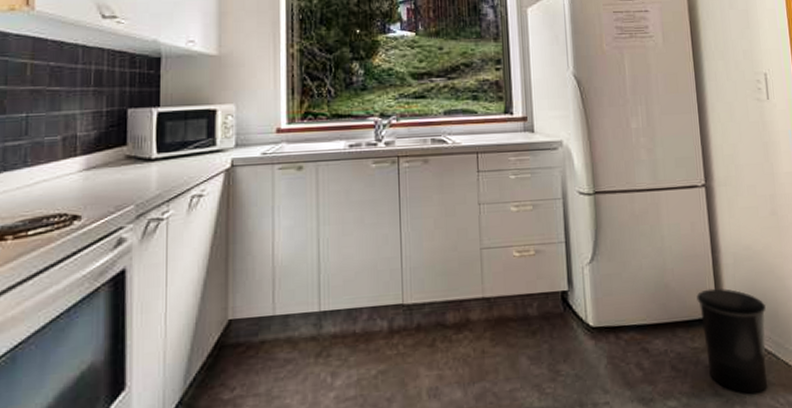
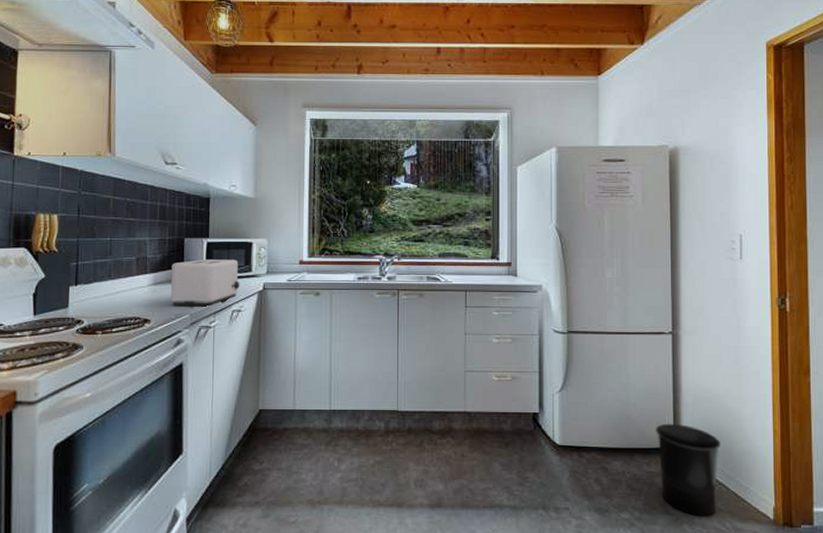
toaster: none [109,132,201,196] -> present [171,259,240,307]

